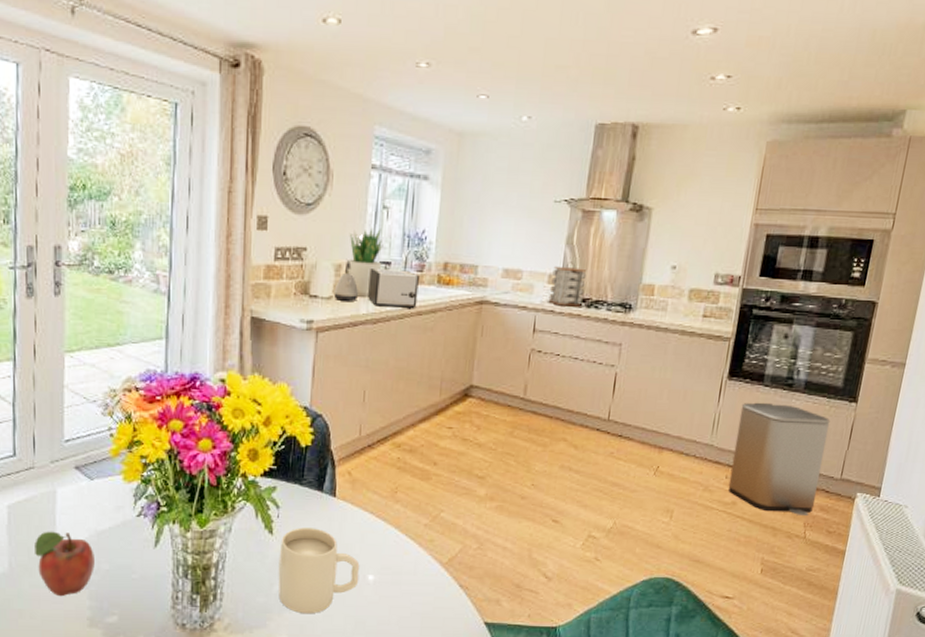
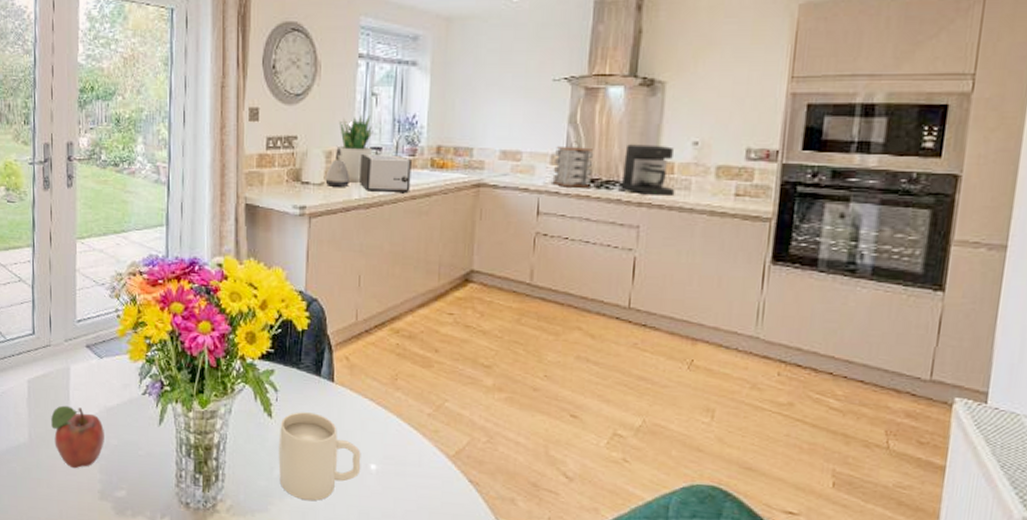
coffee maker: none [608,266,655,317] -> present [620,144,675,197]
pedal bin: present [728,402,831,517] -> none [782,290,910,423]

